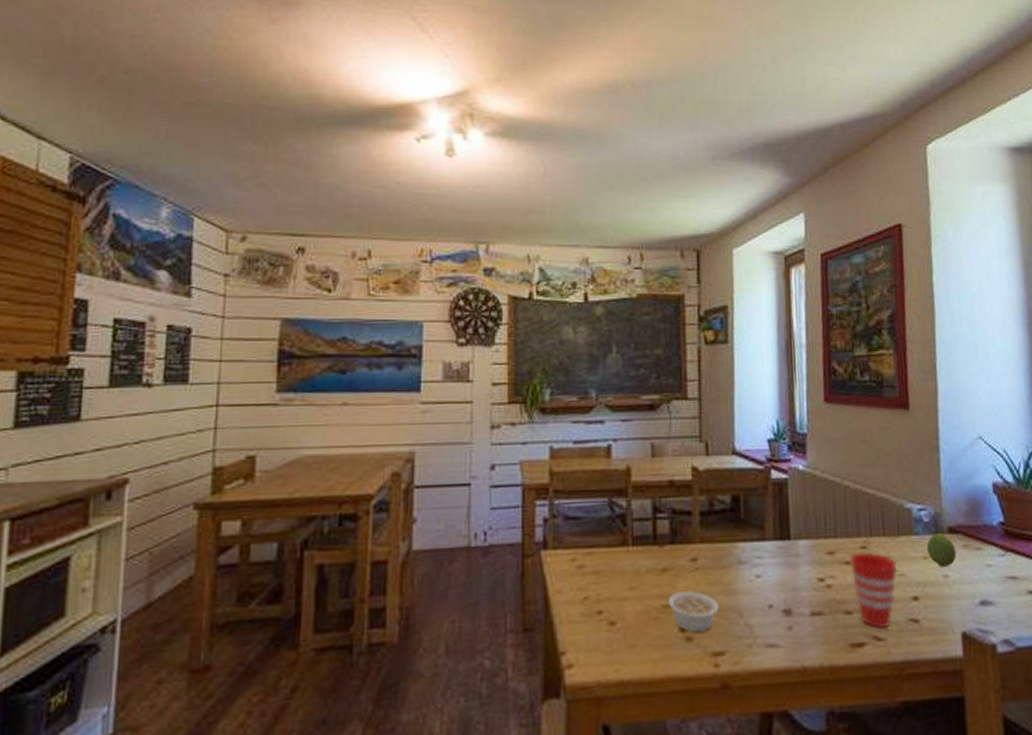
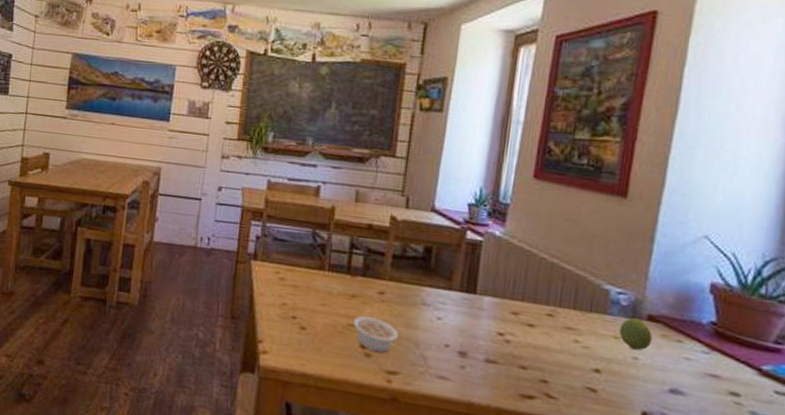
cup: present [849,552,898,629] -> none [532,318,583,389]

